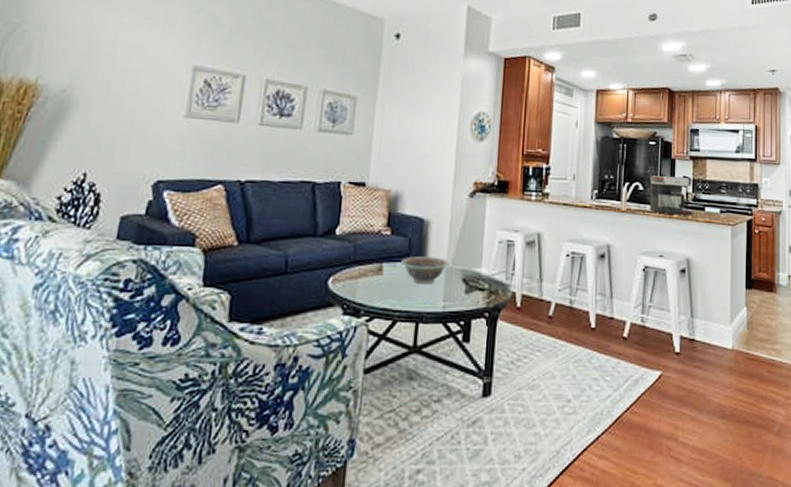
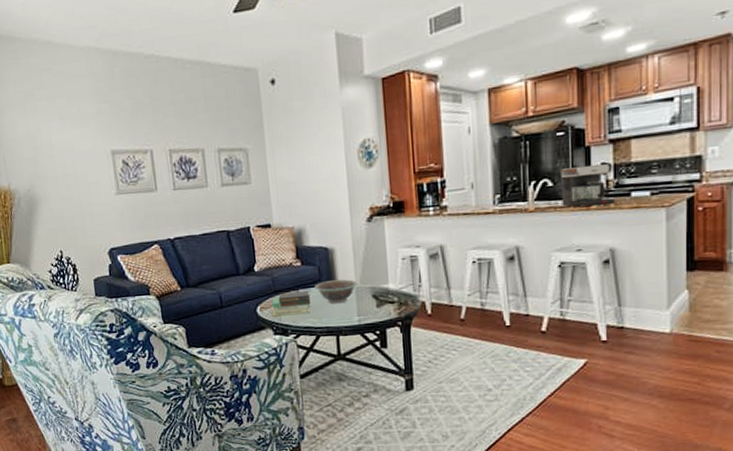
books: none [345,264,395,293] -> present [271,290,311,317]

